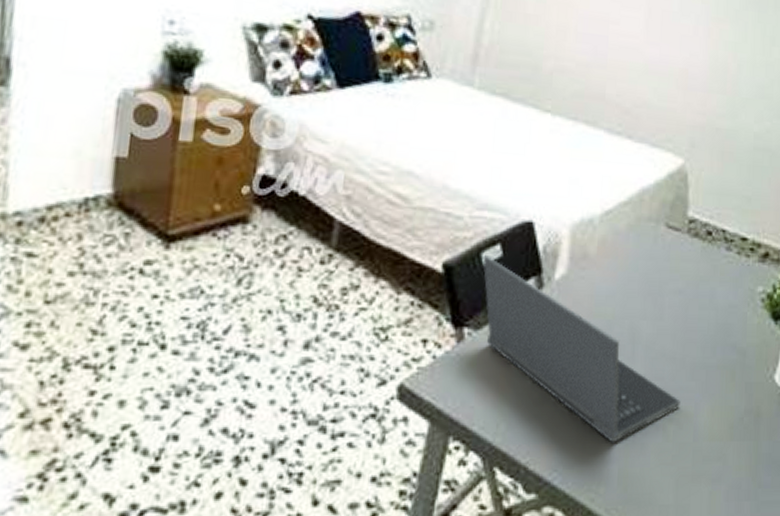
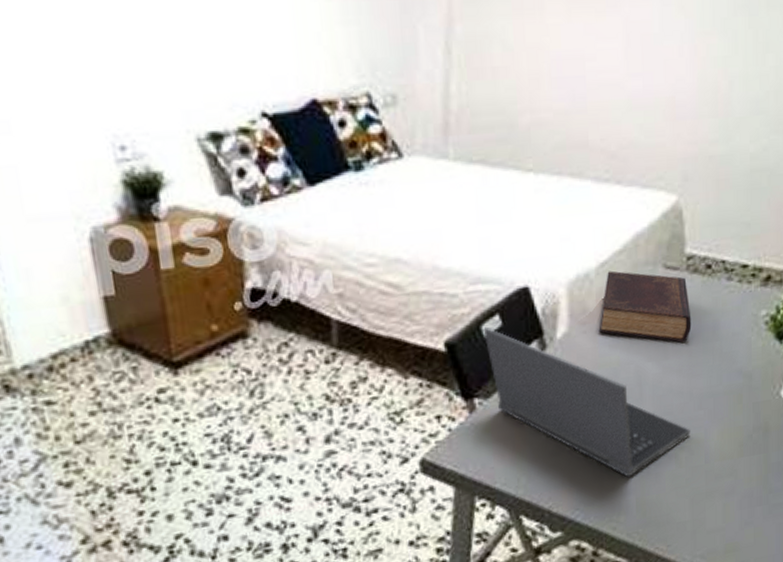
book: none [597,220,689,305] -> present [598,270,692,343]

